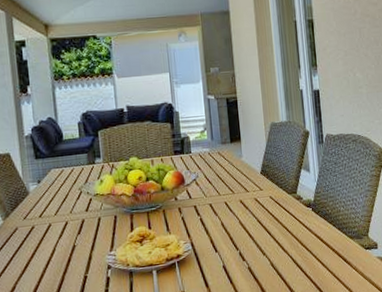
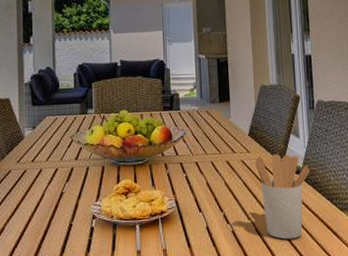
utensil holder: none [268,189,321,271] -> present [256,154,310,240]

